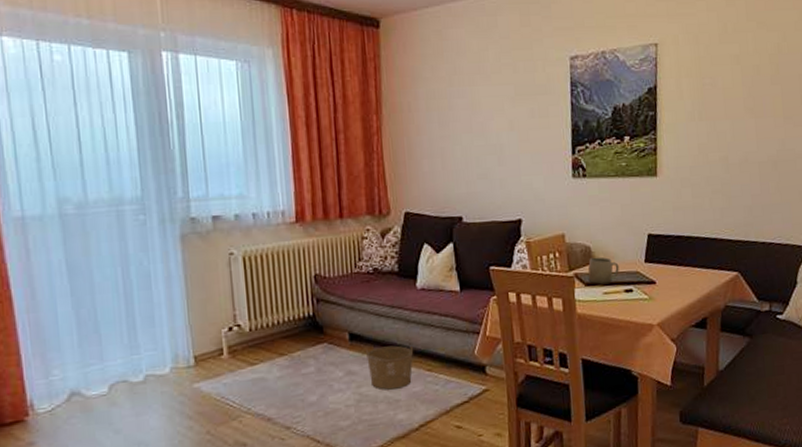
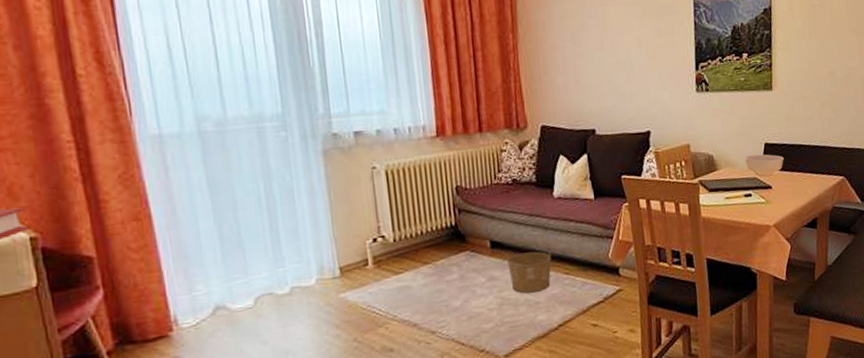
mug: present [587,257,619,285] -> none [711,164,739,191]
bowl: none [625,246,670,271] -> present [745,154,784,177]

